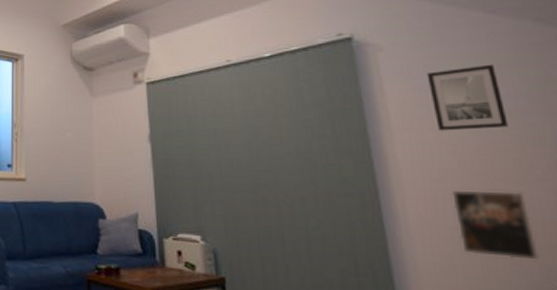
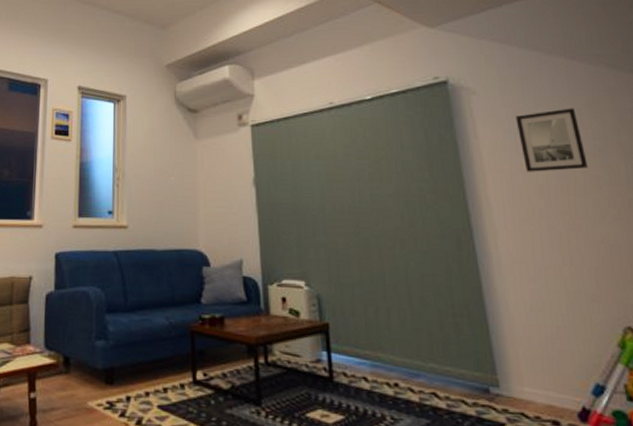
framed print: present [450,190,539,260] -> none [538,229,616,296]

